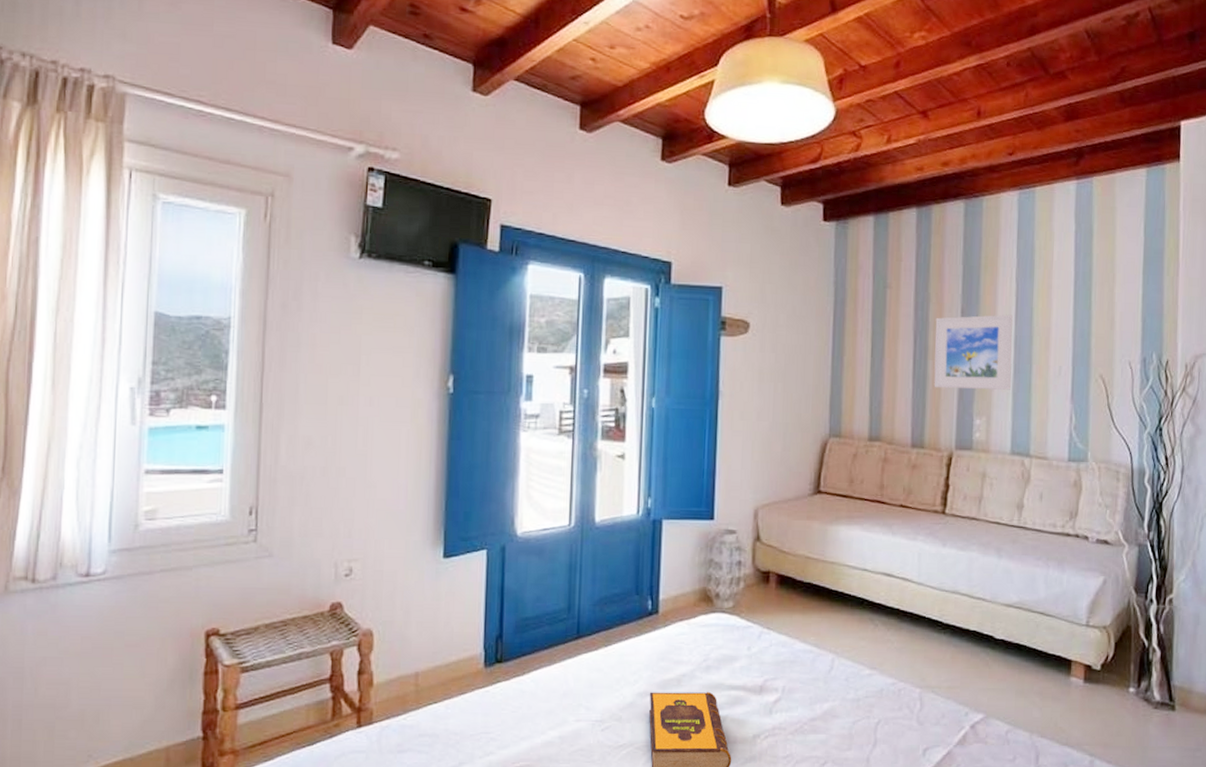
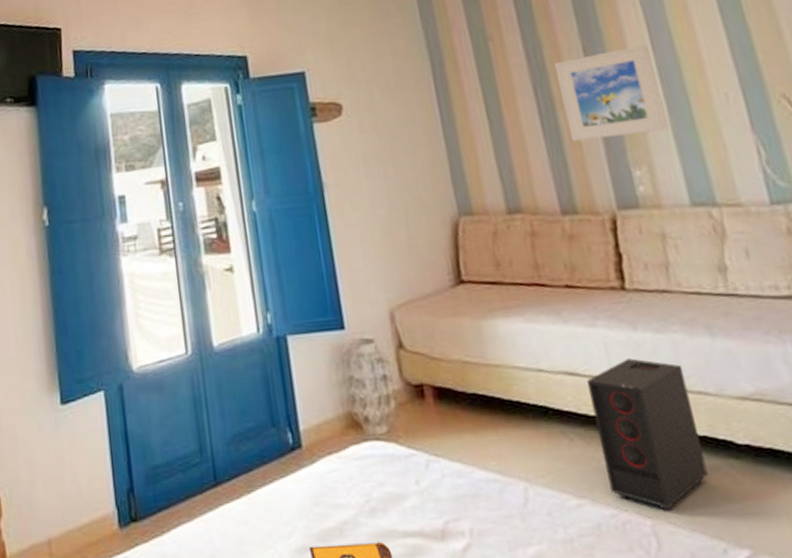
speaker: none [896,567,972,683] -> present [587,358,708,511]

